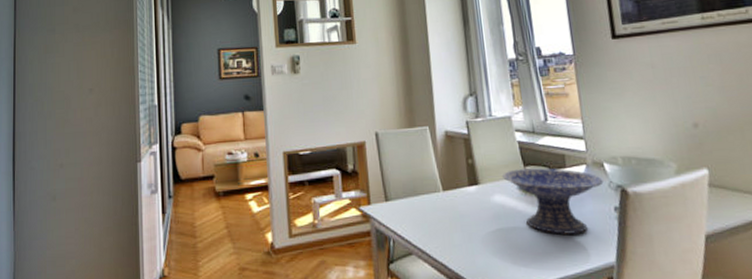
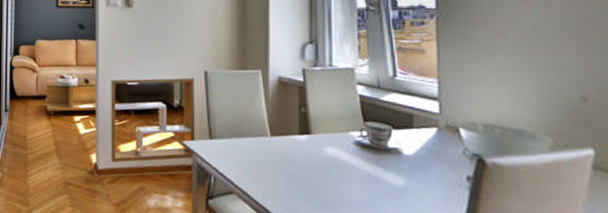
decorative bowl: present [503,168,604,234] -> none [338,123,457,199]

